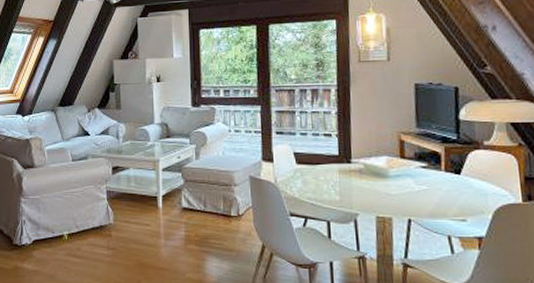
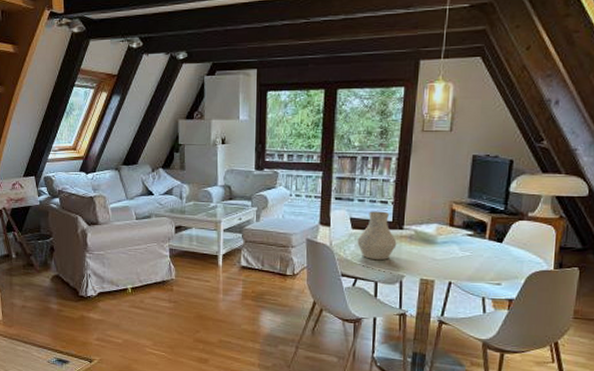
vase: none [303,144,346,196] -> present [357,211,397,260]

